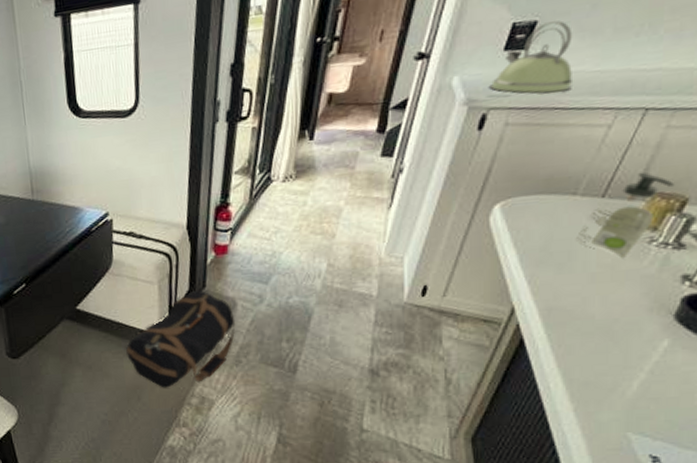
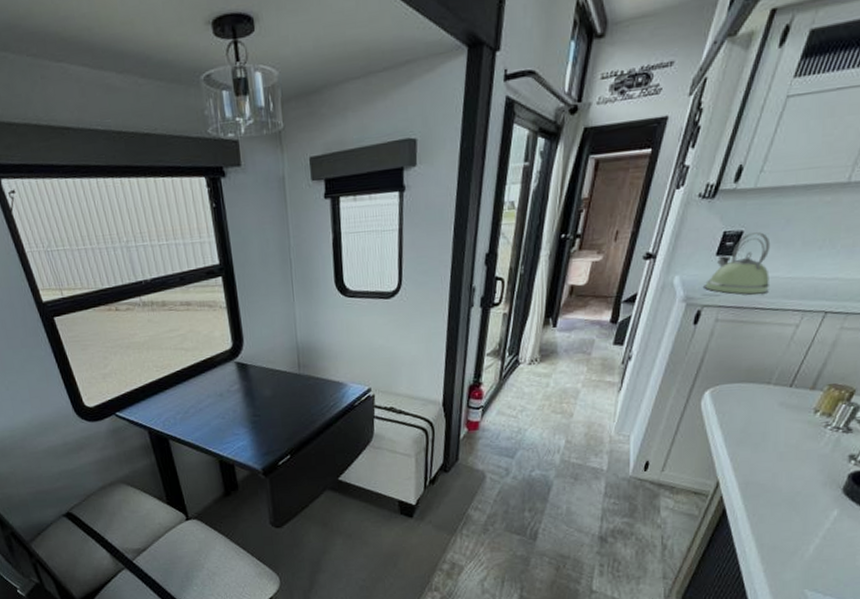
duffel bag: present [126,290,236,388] -> none [384,463,484,555]
soap dispenser: present [577,172,675,259] -> none [770,366,846,441]

